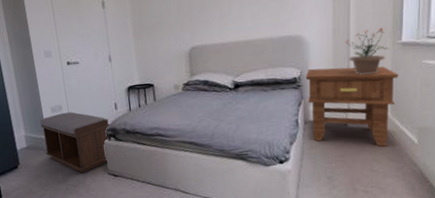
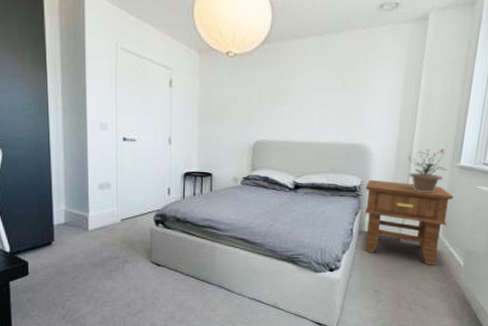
bench: present [39,112,110,174] -> none [84,191,159,259]

